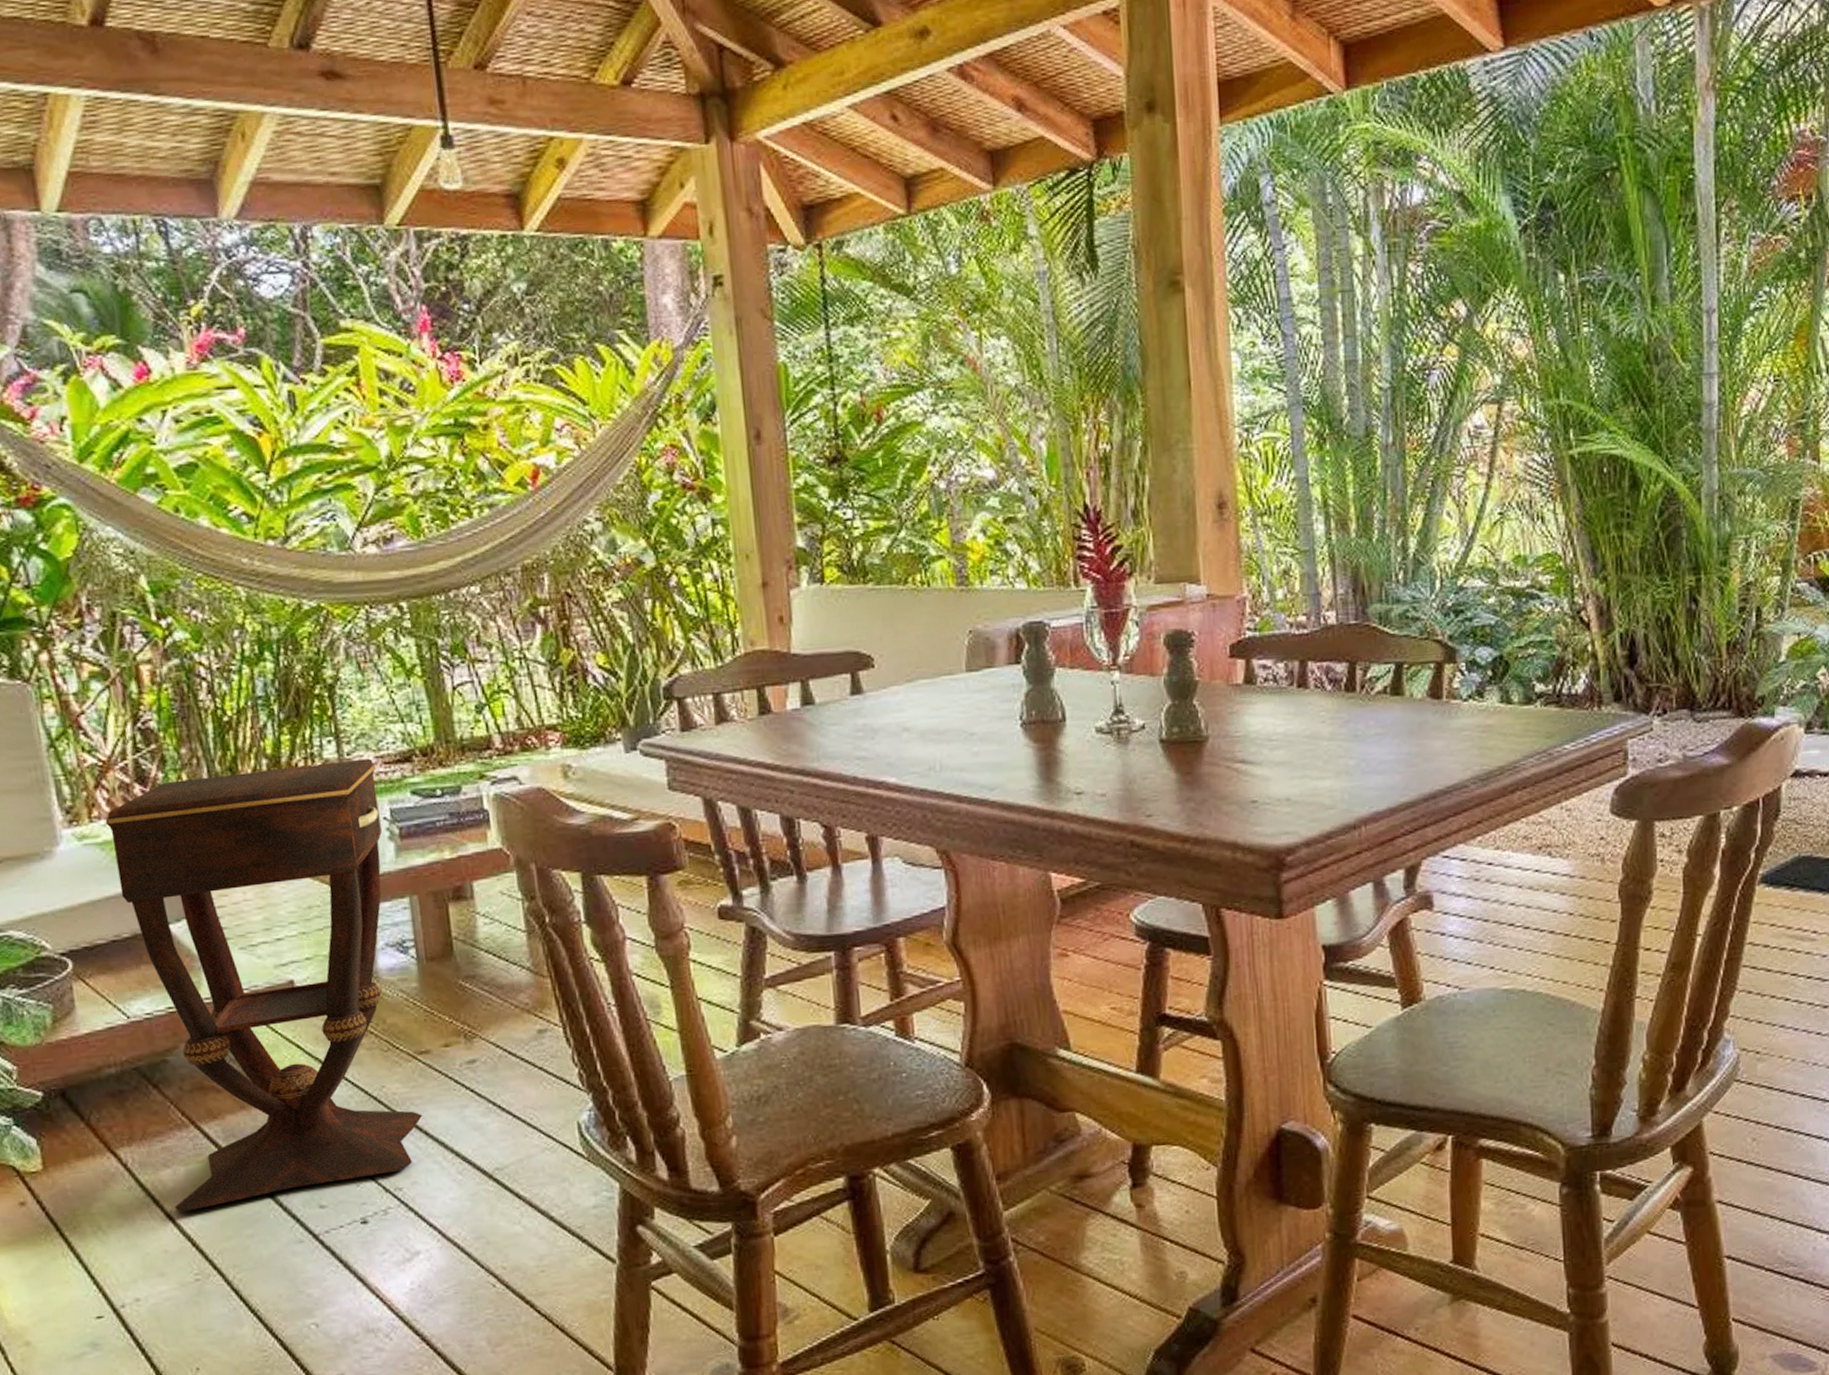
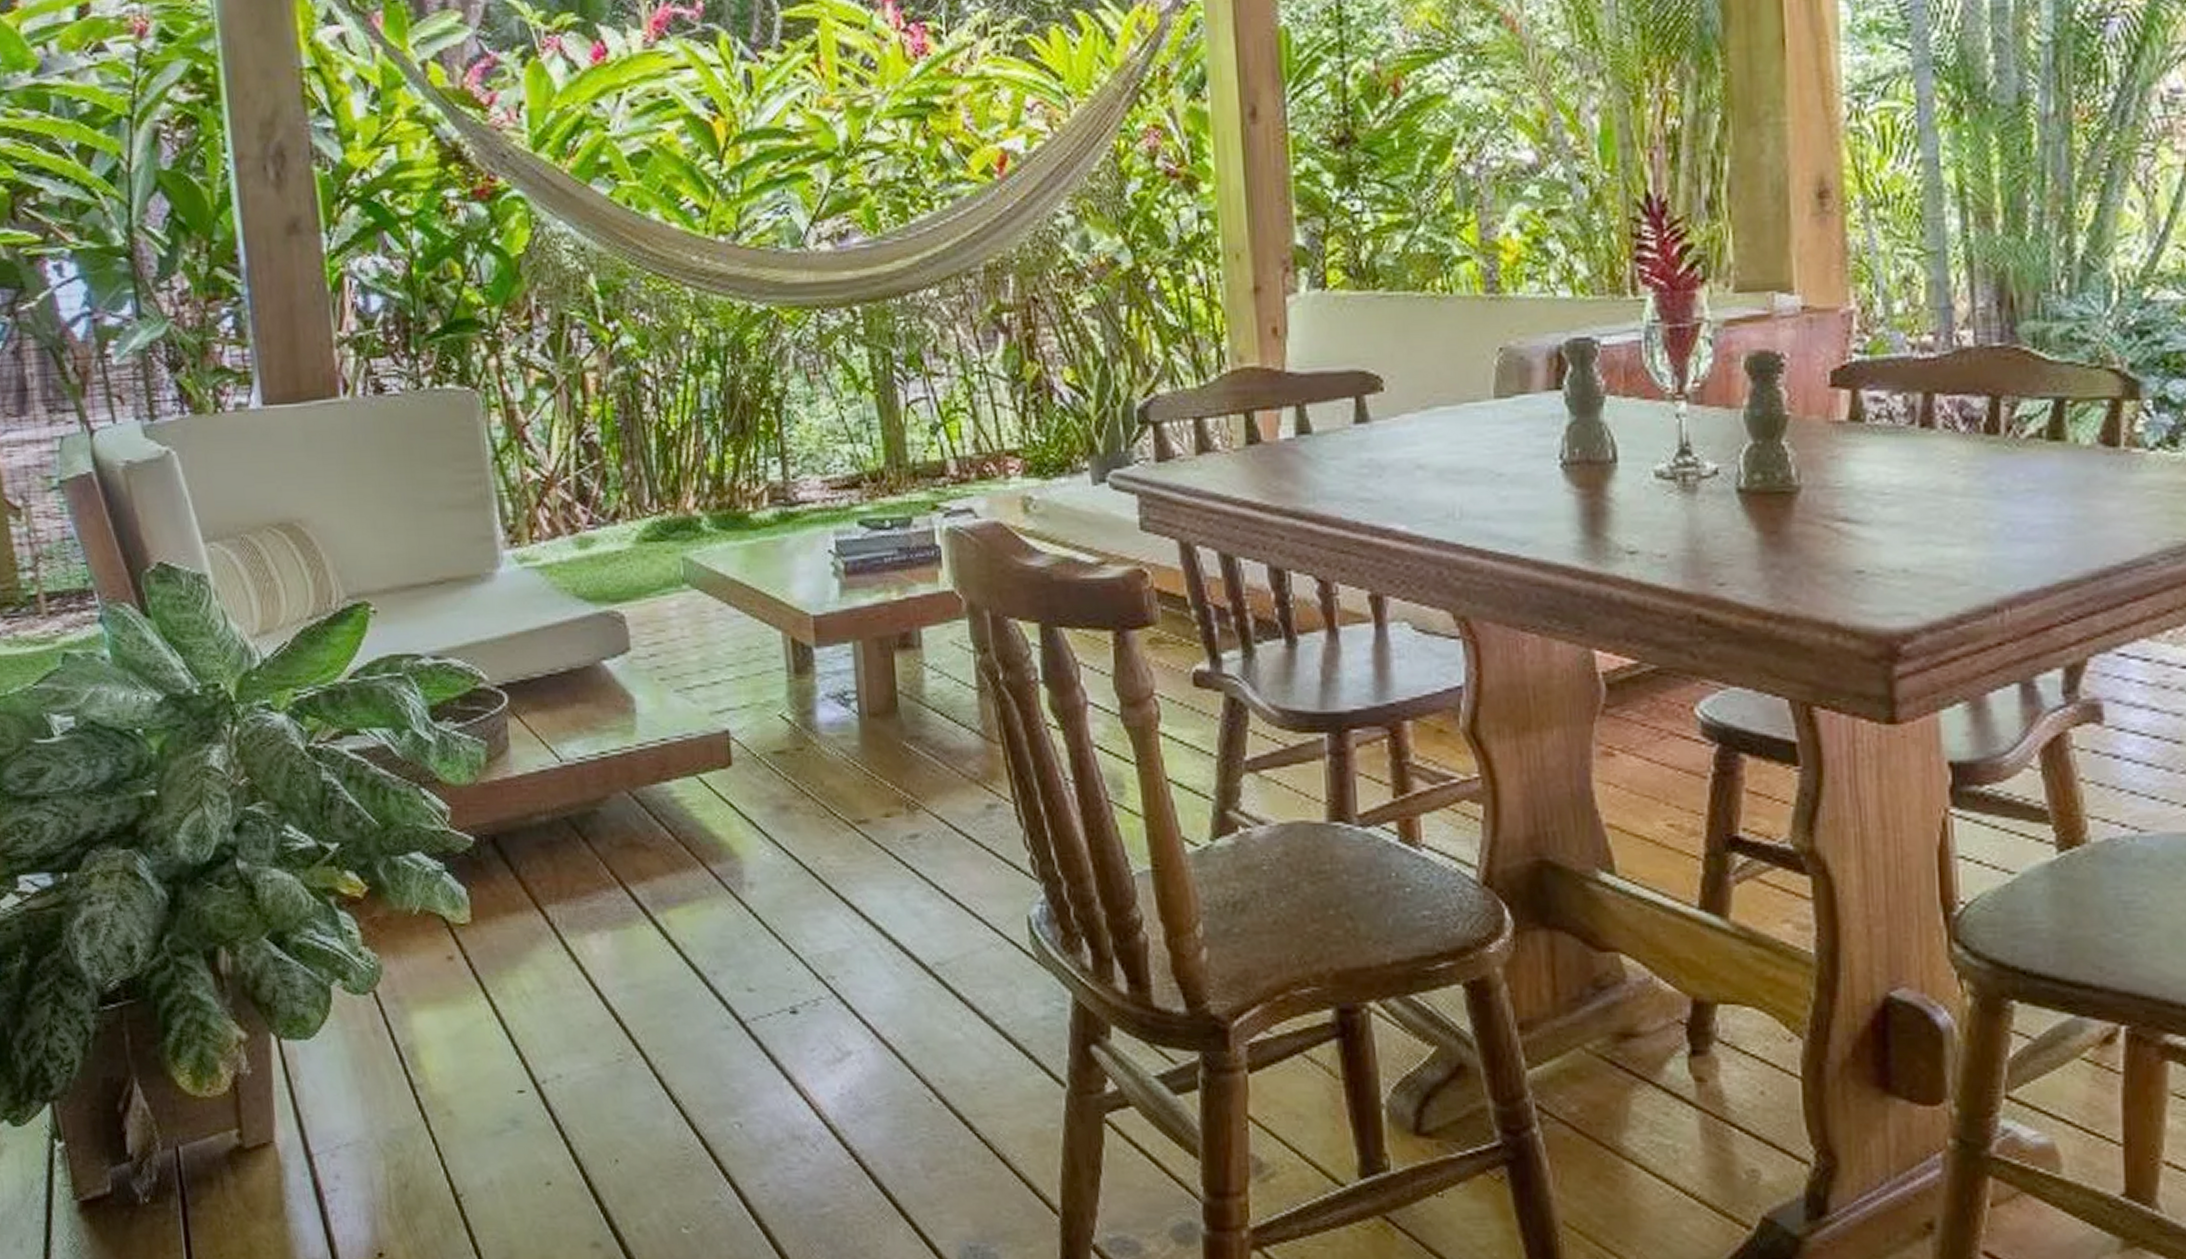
side table: present [105,758,423,1212] -> none [546,482,860,982]

